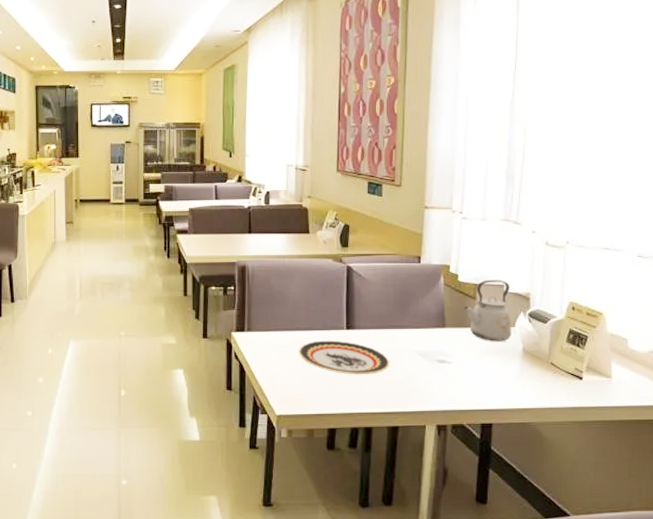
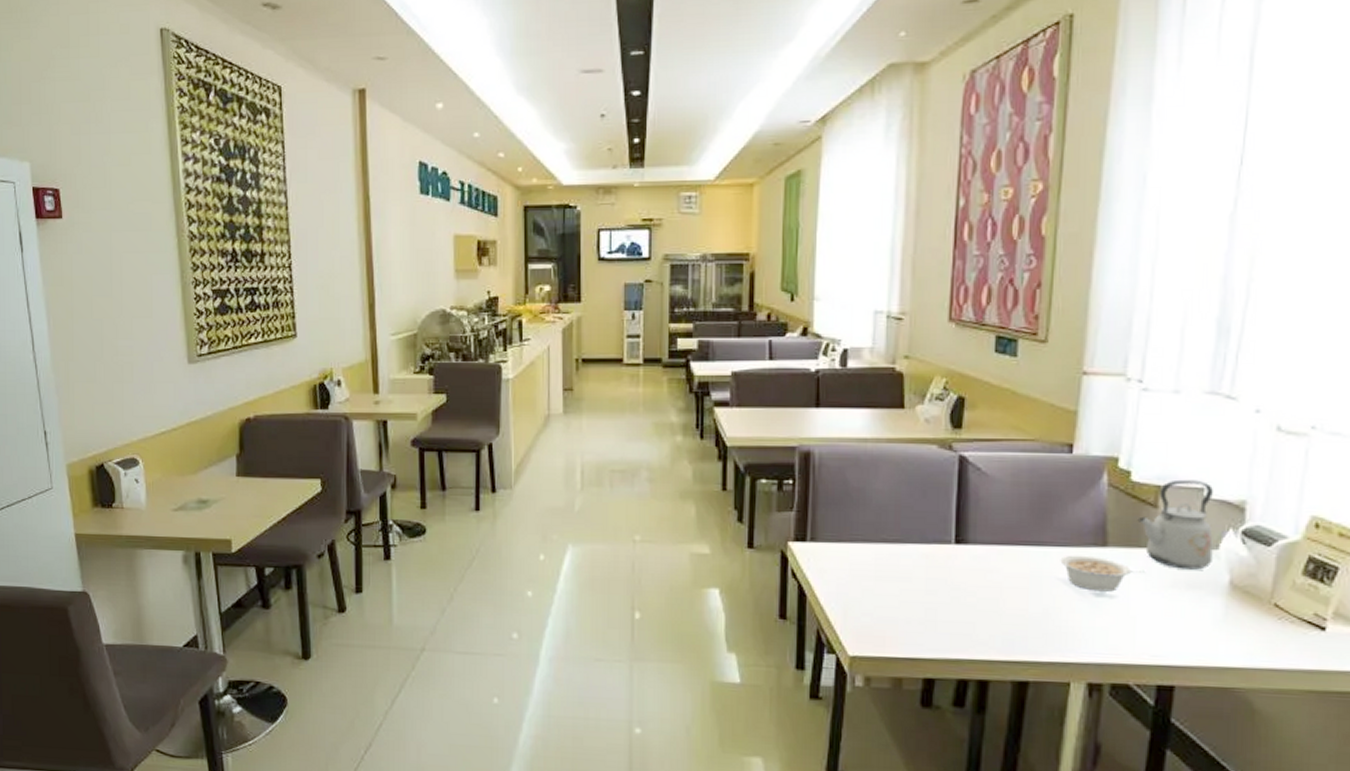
plate: present [299,340,390,375] -> none [884,557,1019,608]
legume: none [416,334,470,359] -> present [1060,555,1144,592]

